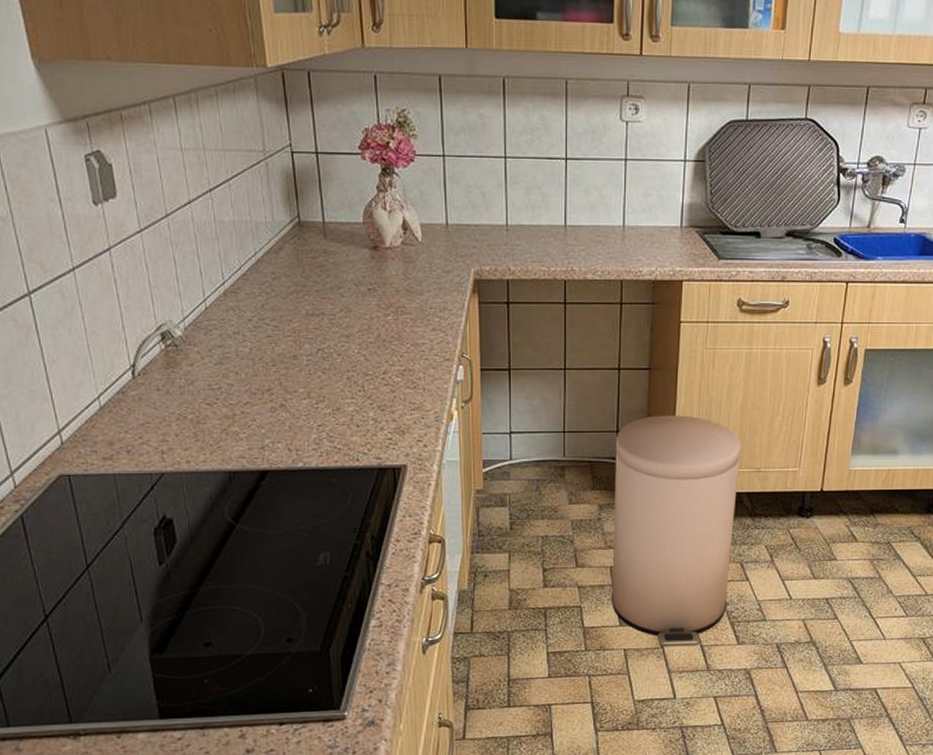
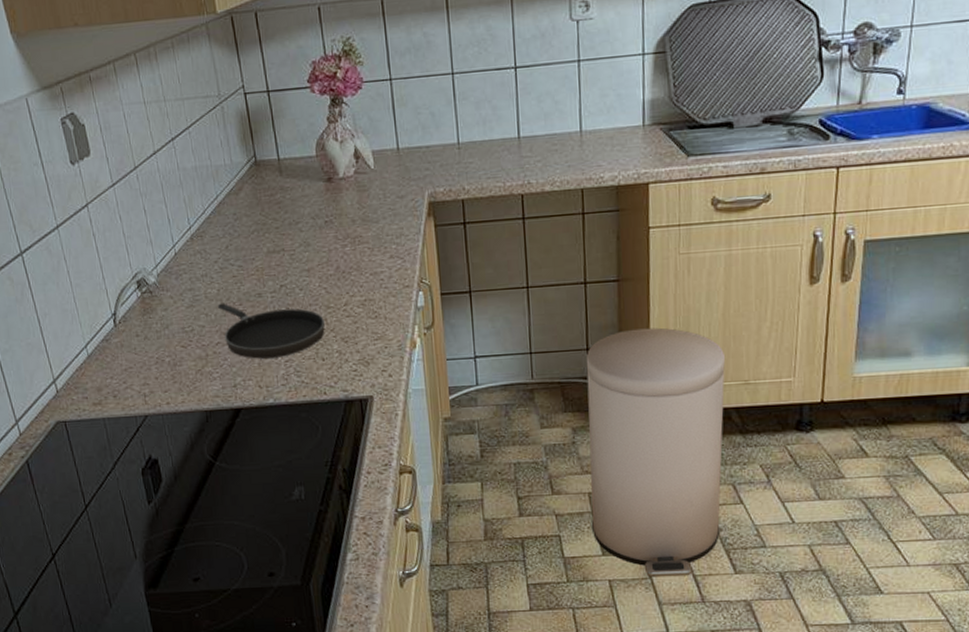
frying pan: none [248,362,362,422] -> present [217,303,325,359]

